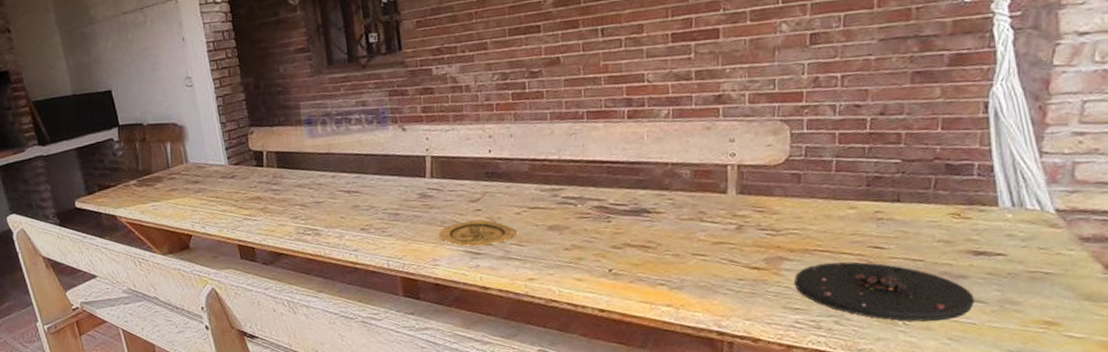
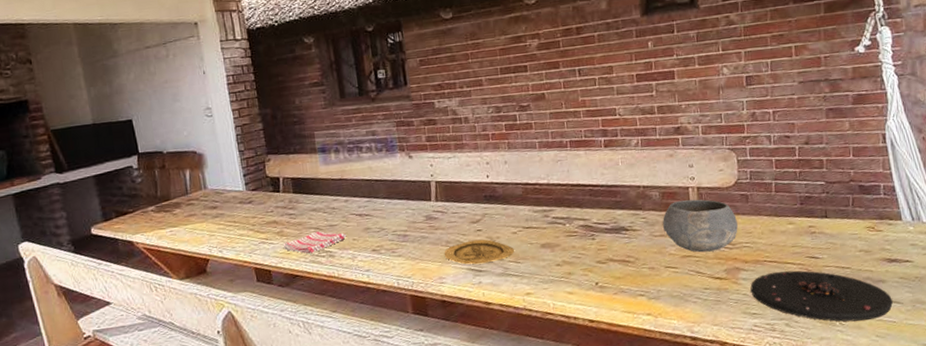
dish towel: none [267,207,334,232] -> present [283,230,347,254]
bowl: none [693,178,785,239] -> present [662,199,738,253]

